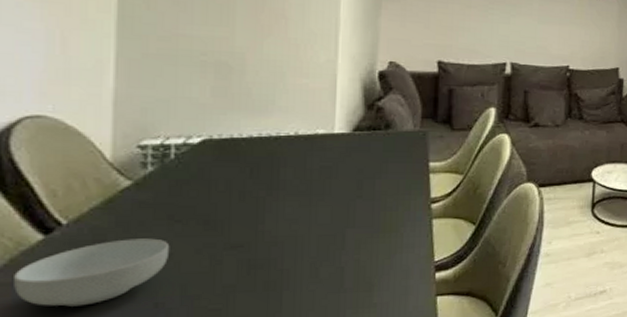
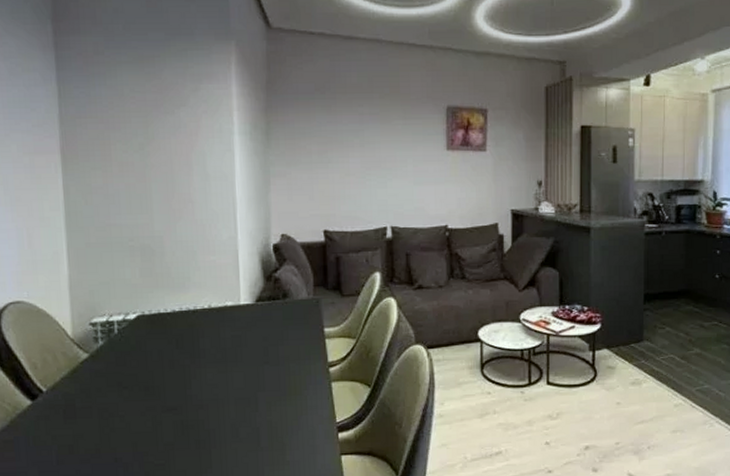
cereal bowl: present [14,238,170,307] -> none [14,403,122,460]

